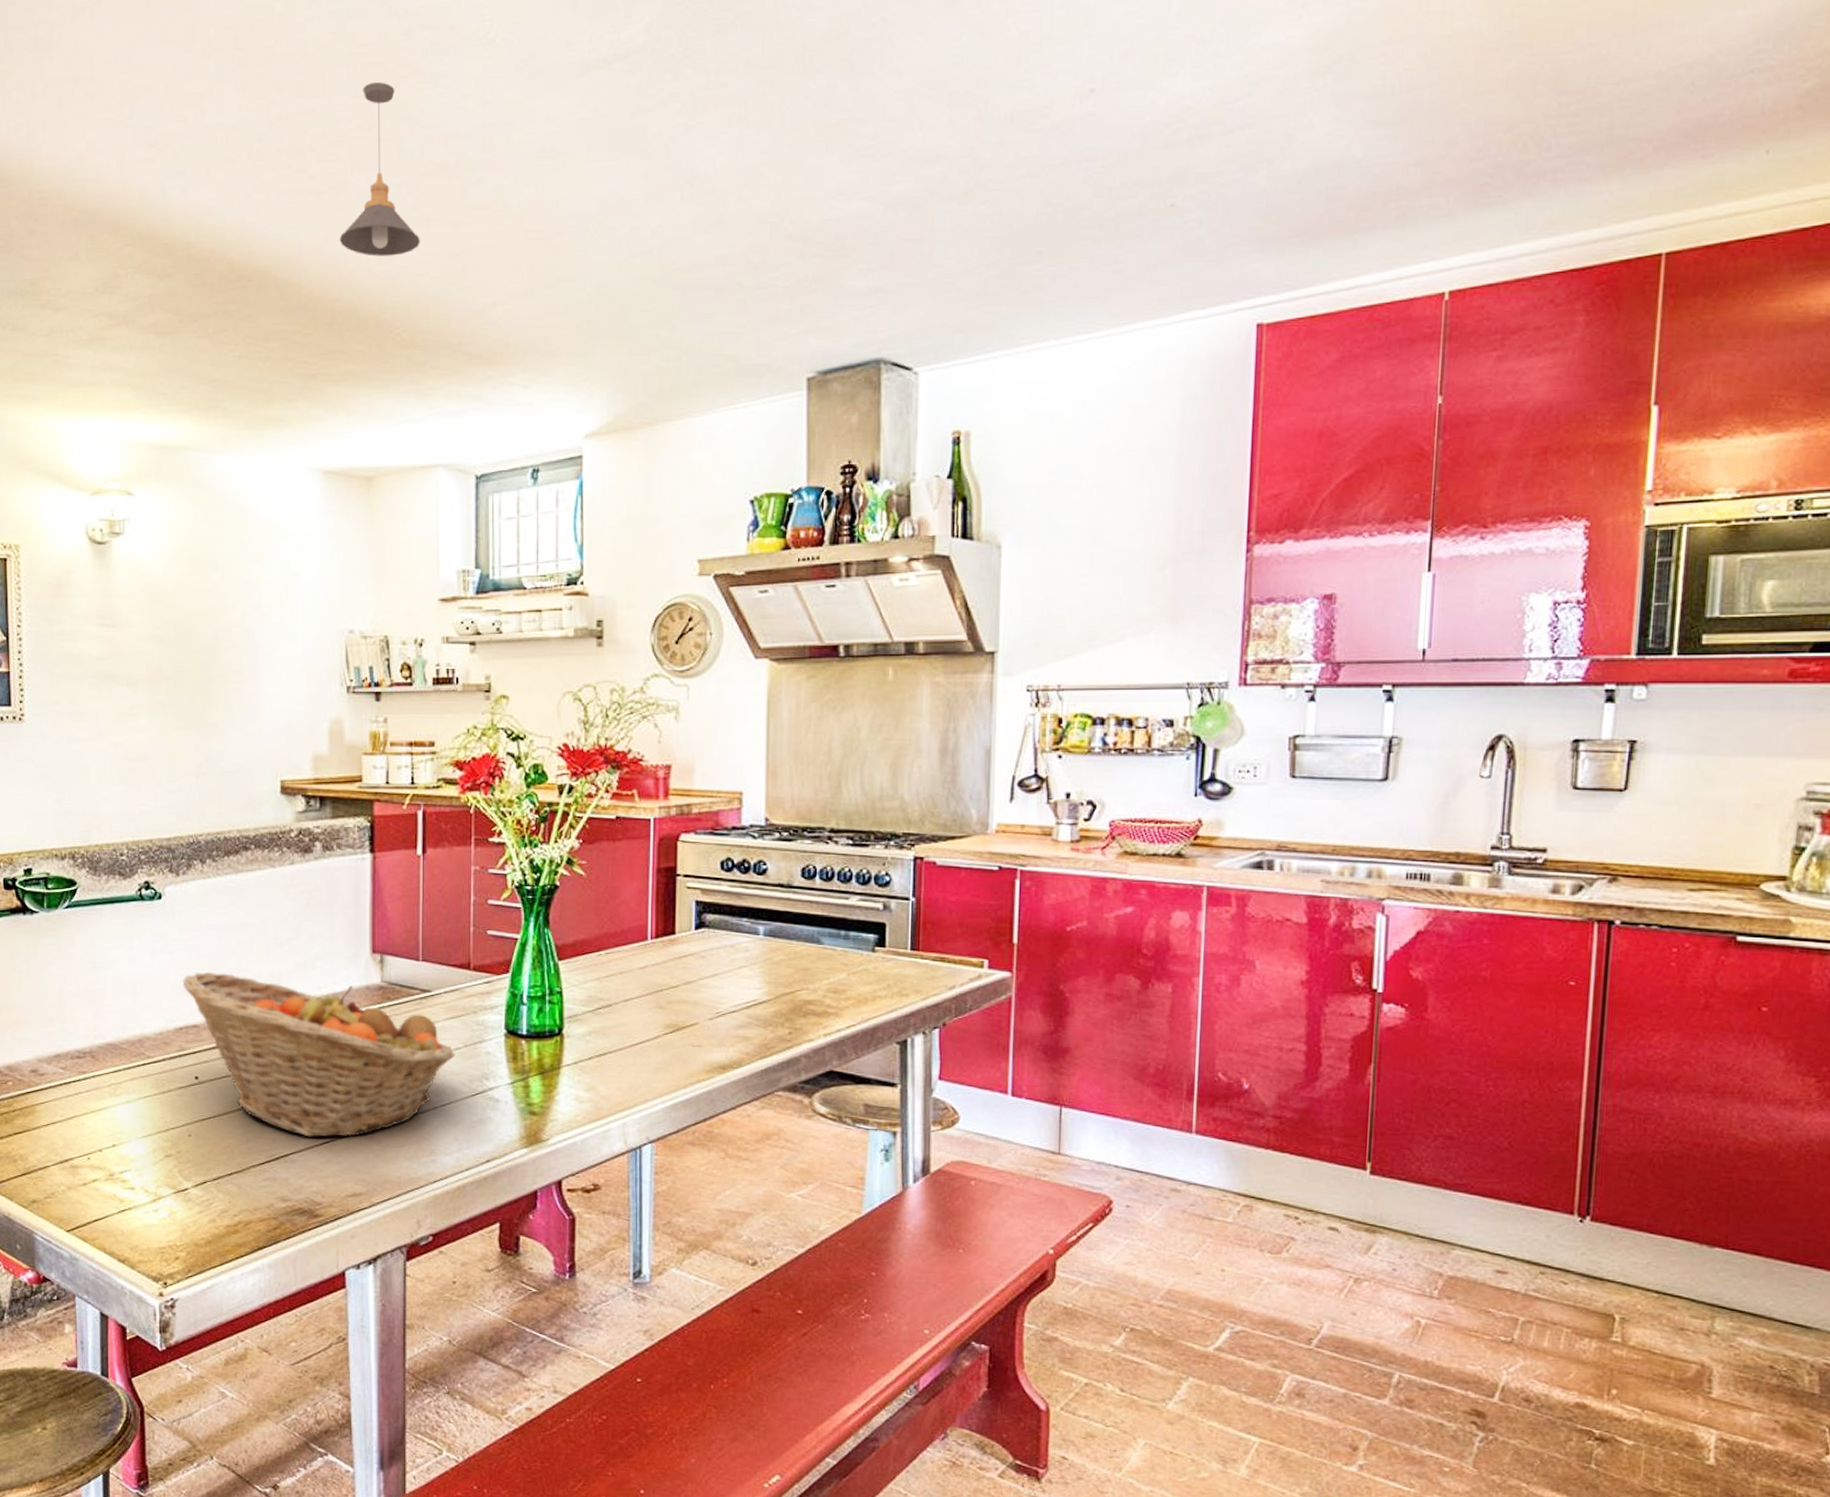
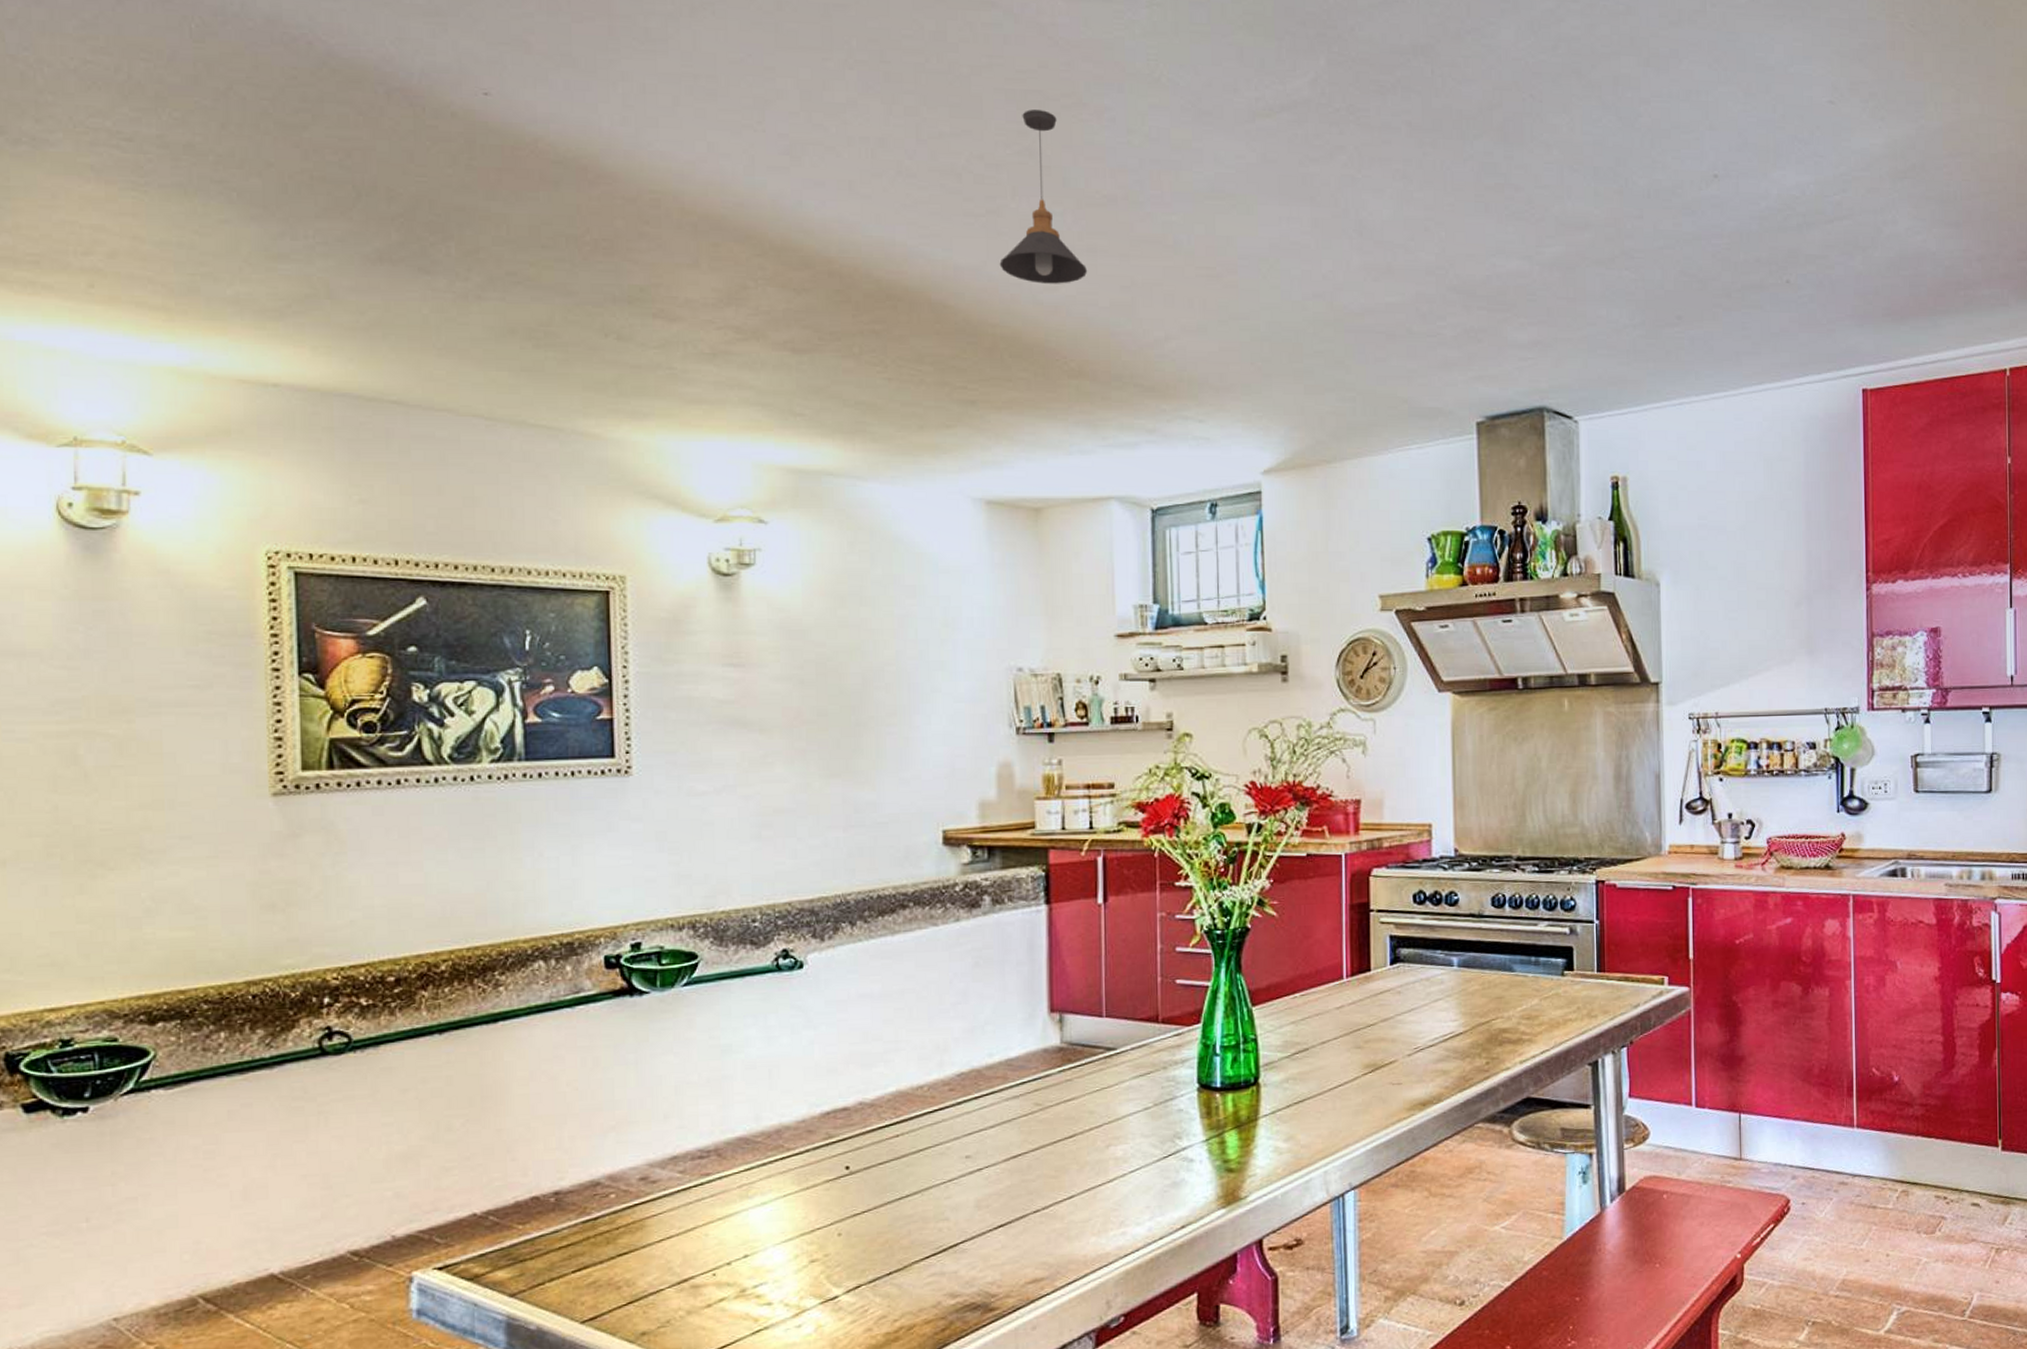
fruit basket: present [182,972,455,1138] -> none [829,1046,1145,1222]

